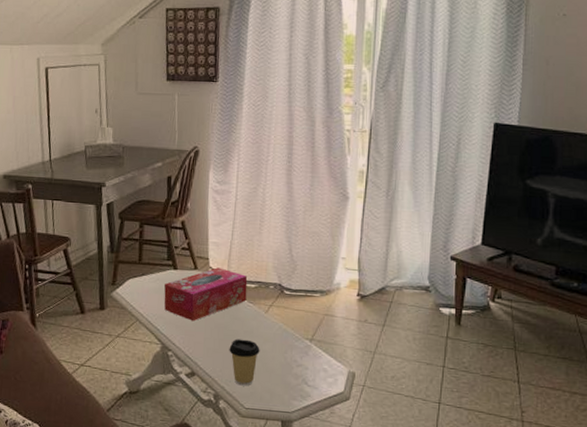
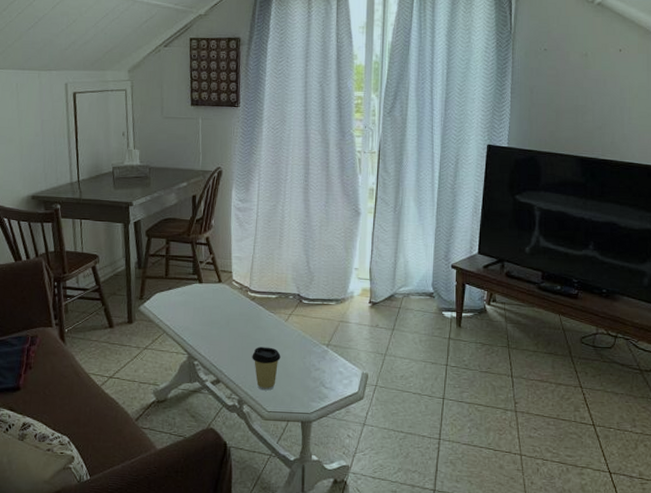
tissue box: present [164,267,248,321] -> none [190,280,269,332]

